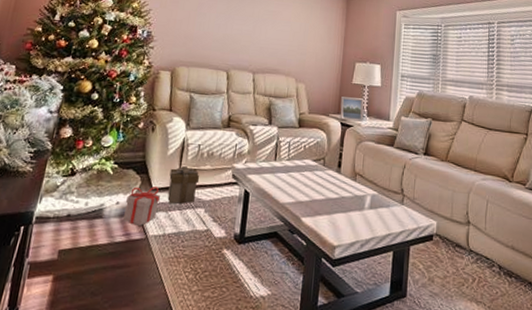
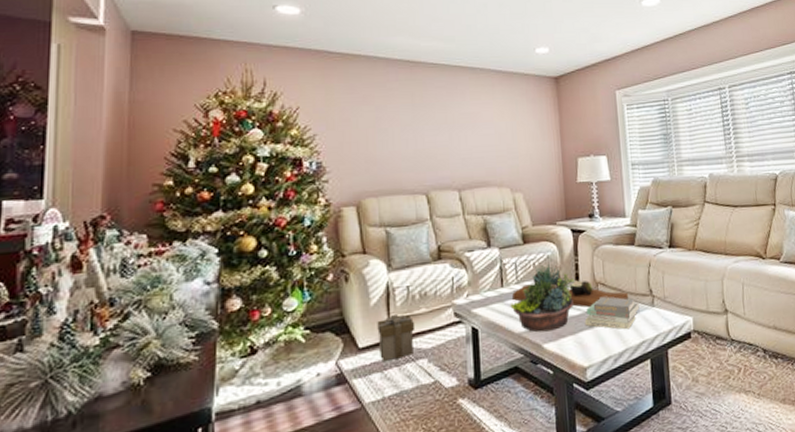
gift box: present [123,187,161,227] -> none [329,345,372,396]
succulent planter: none [279,148,337,207] -> present [510,263,575,332]
decorative tray: none [282,153,383,194] -> present [512,271,629,307]
picture frame: present [340,97,364,122] -> none [567,198,596,226]
books: none [340,186,390,221] -> present [584,296,640,330]

